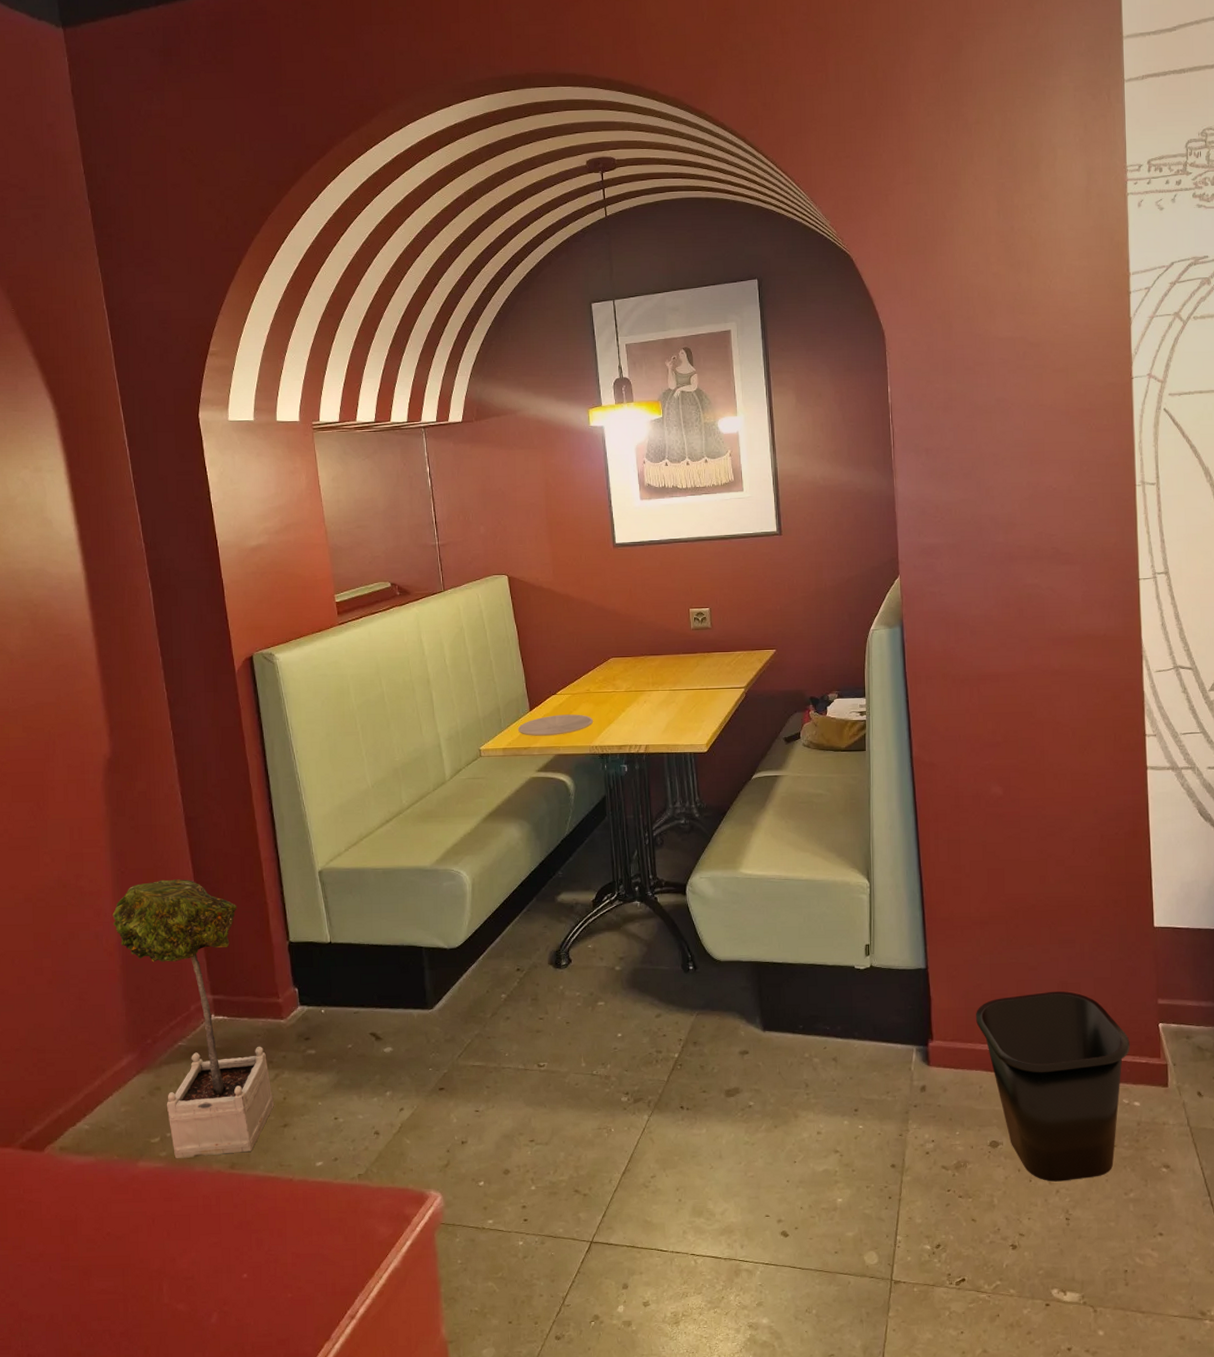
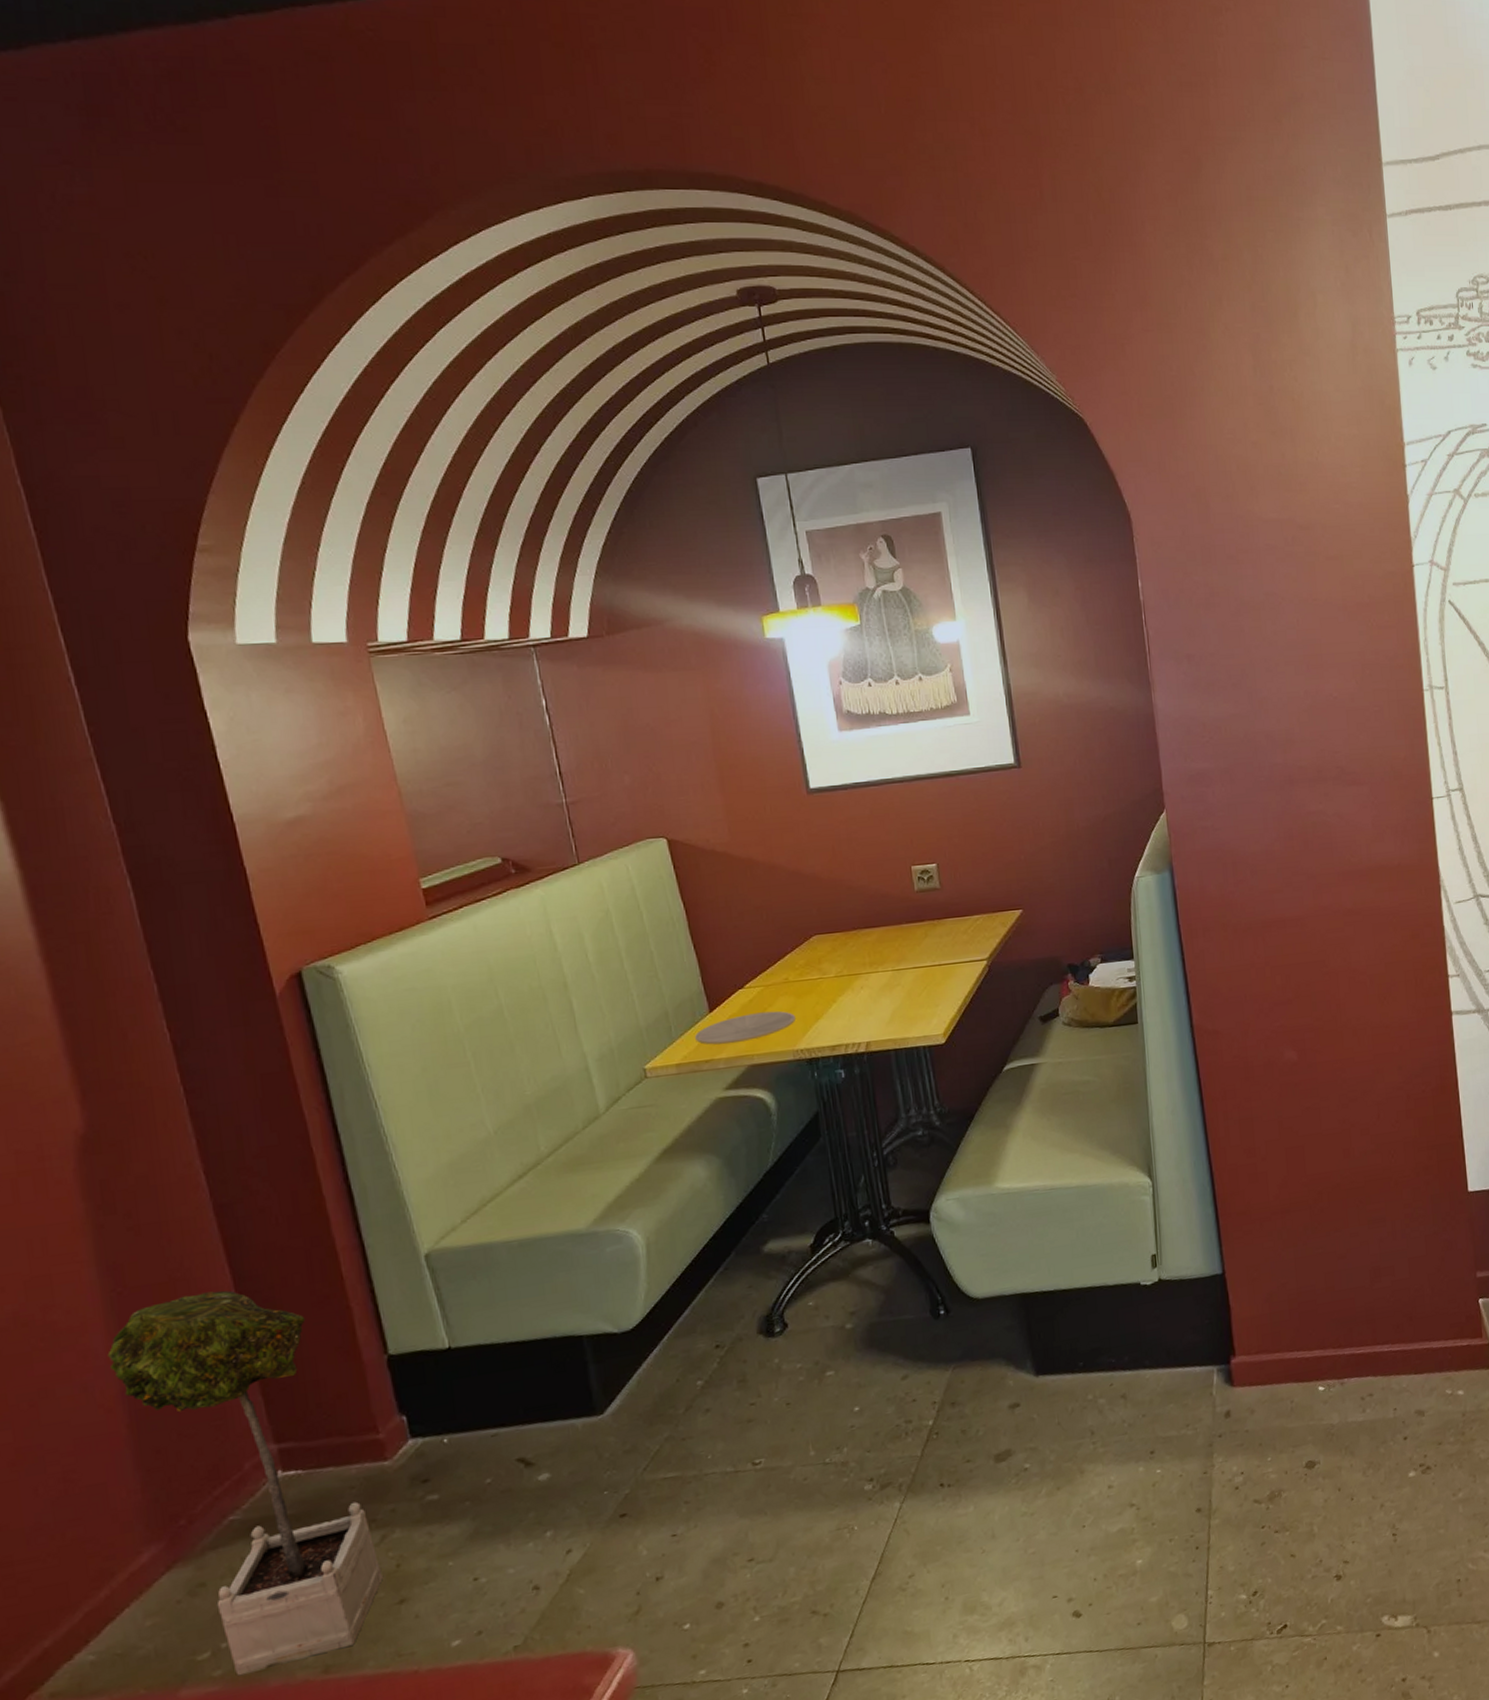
waste bin: present [976,991,1130,1182] -> none [1282,1277,1450,1496]

